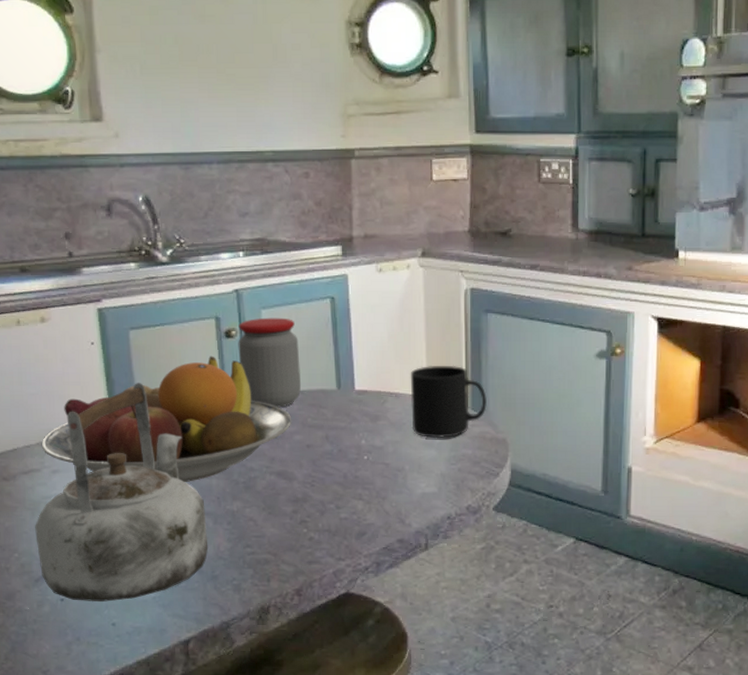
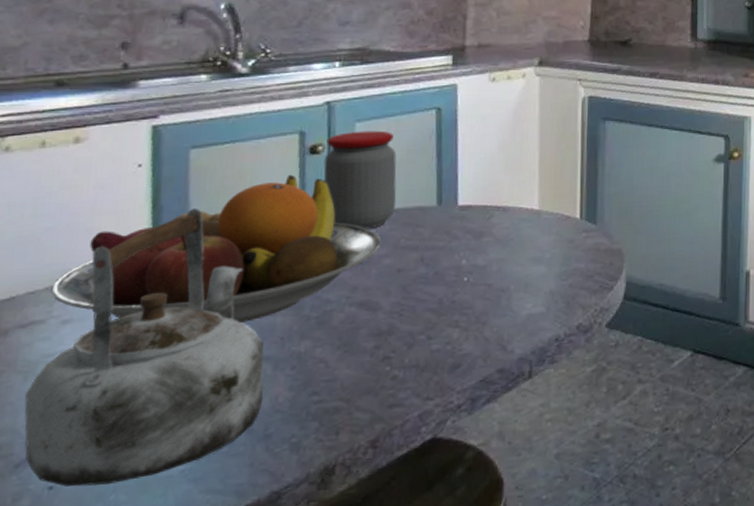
mug: present [410,365,487,439] -> none [519,174,602,254]

